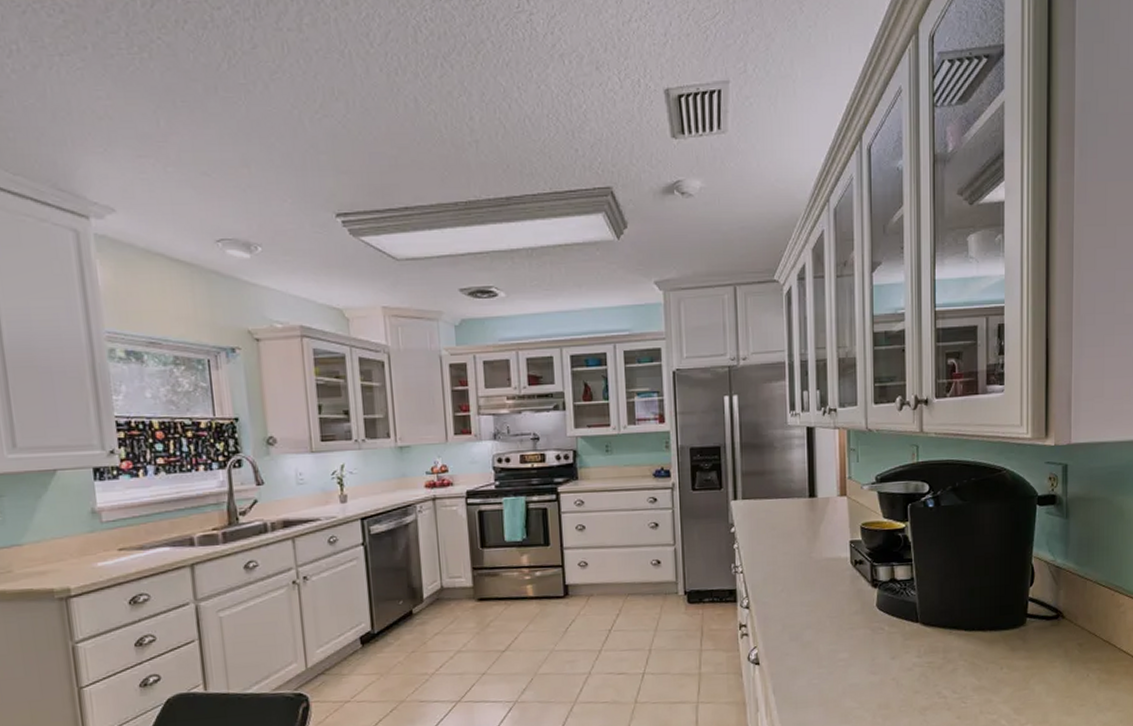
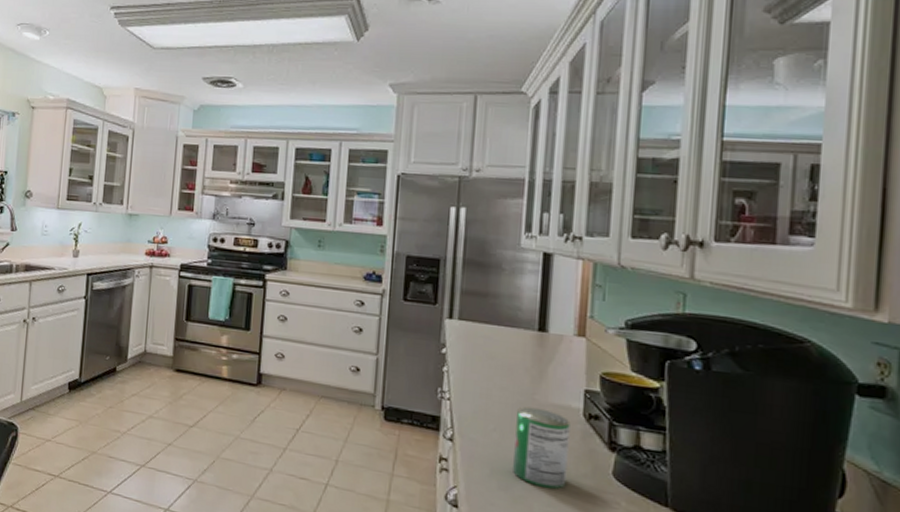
can: none [799,564,843,631] -> present [512,406,571,490]

